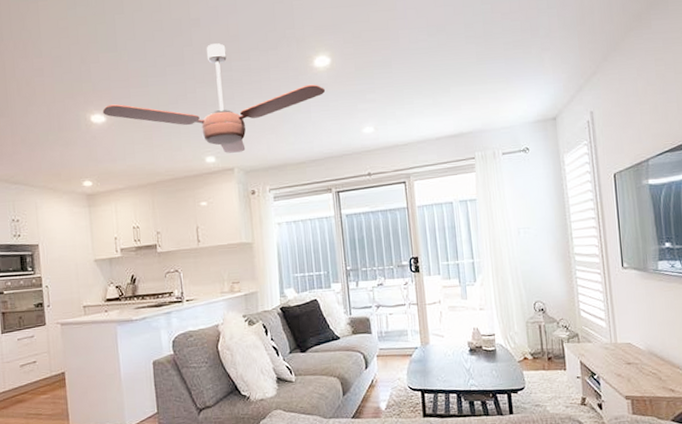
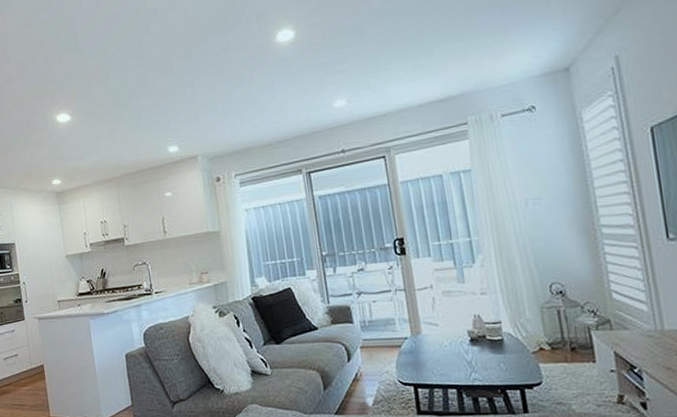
ceiling fan: present [102,43,326,153] -> none [67,30,291,141]

